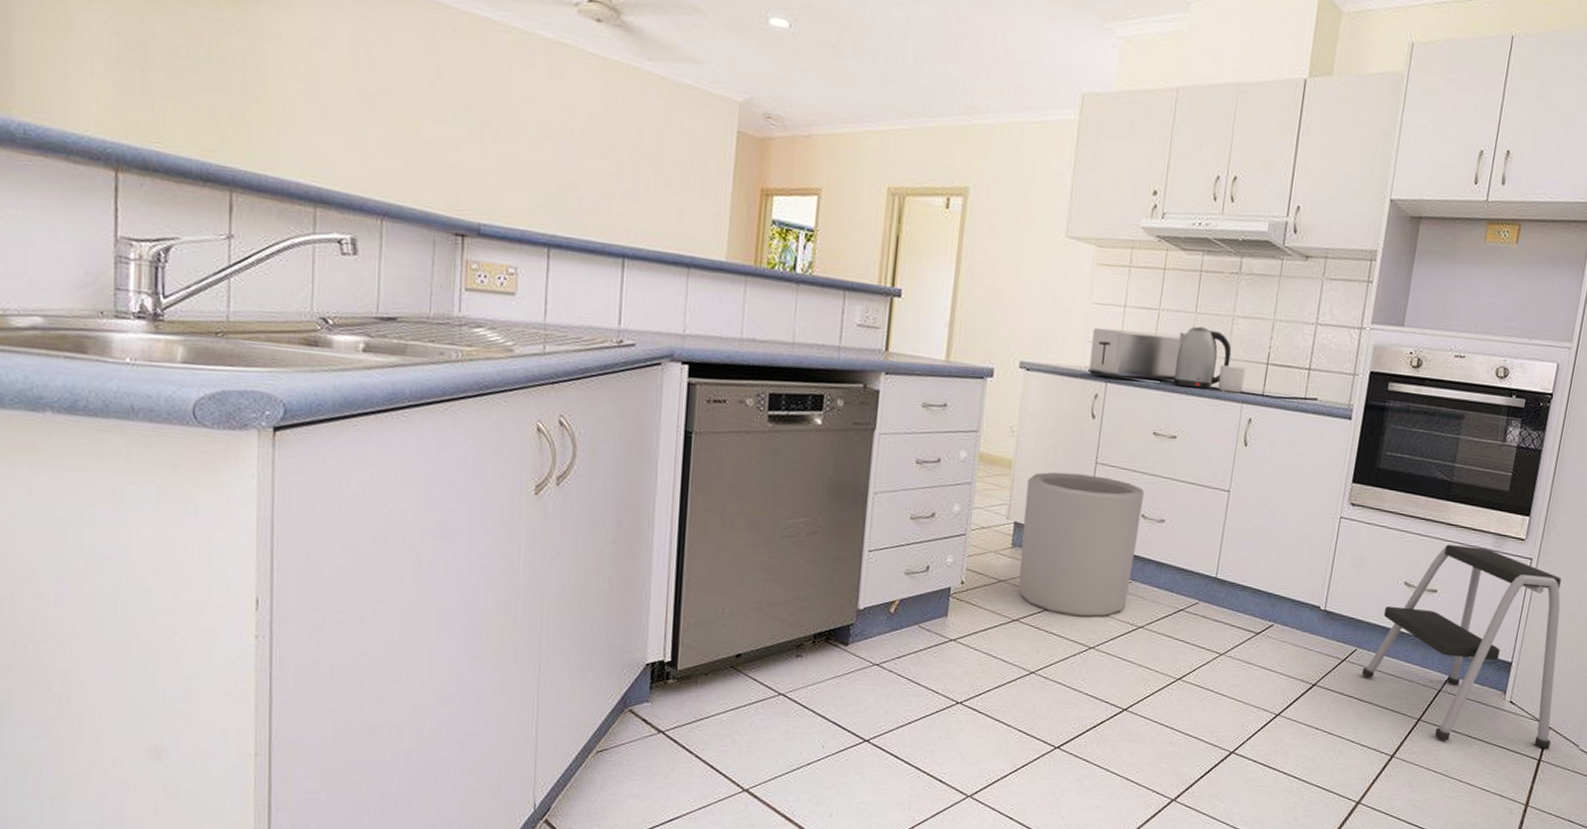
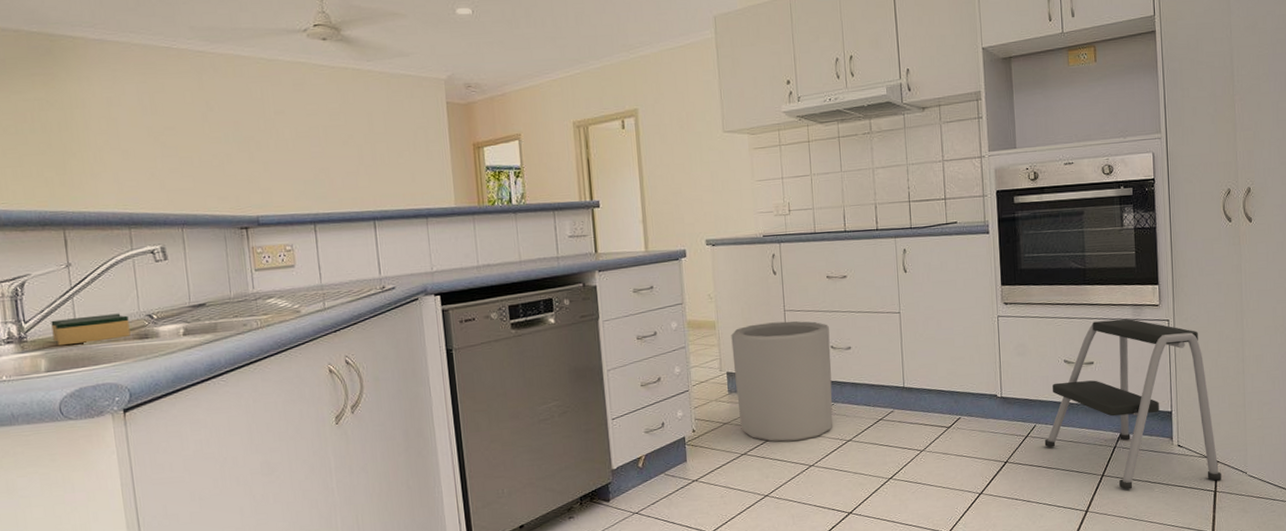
sponge: none [197,301,297,341] -> present [51,313,131,346]
toaster: present [1089,327,1182,383] -> none [760,193,835,240]
kettle: present [1173,326,1232,389] -> none [831,182,878,234]
mug: present [1218,365,1247,393] -> none [870,208,894,232]

